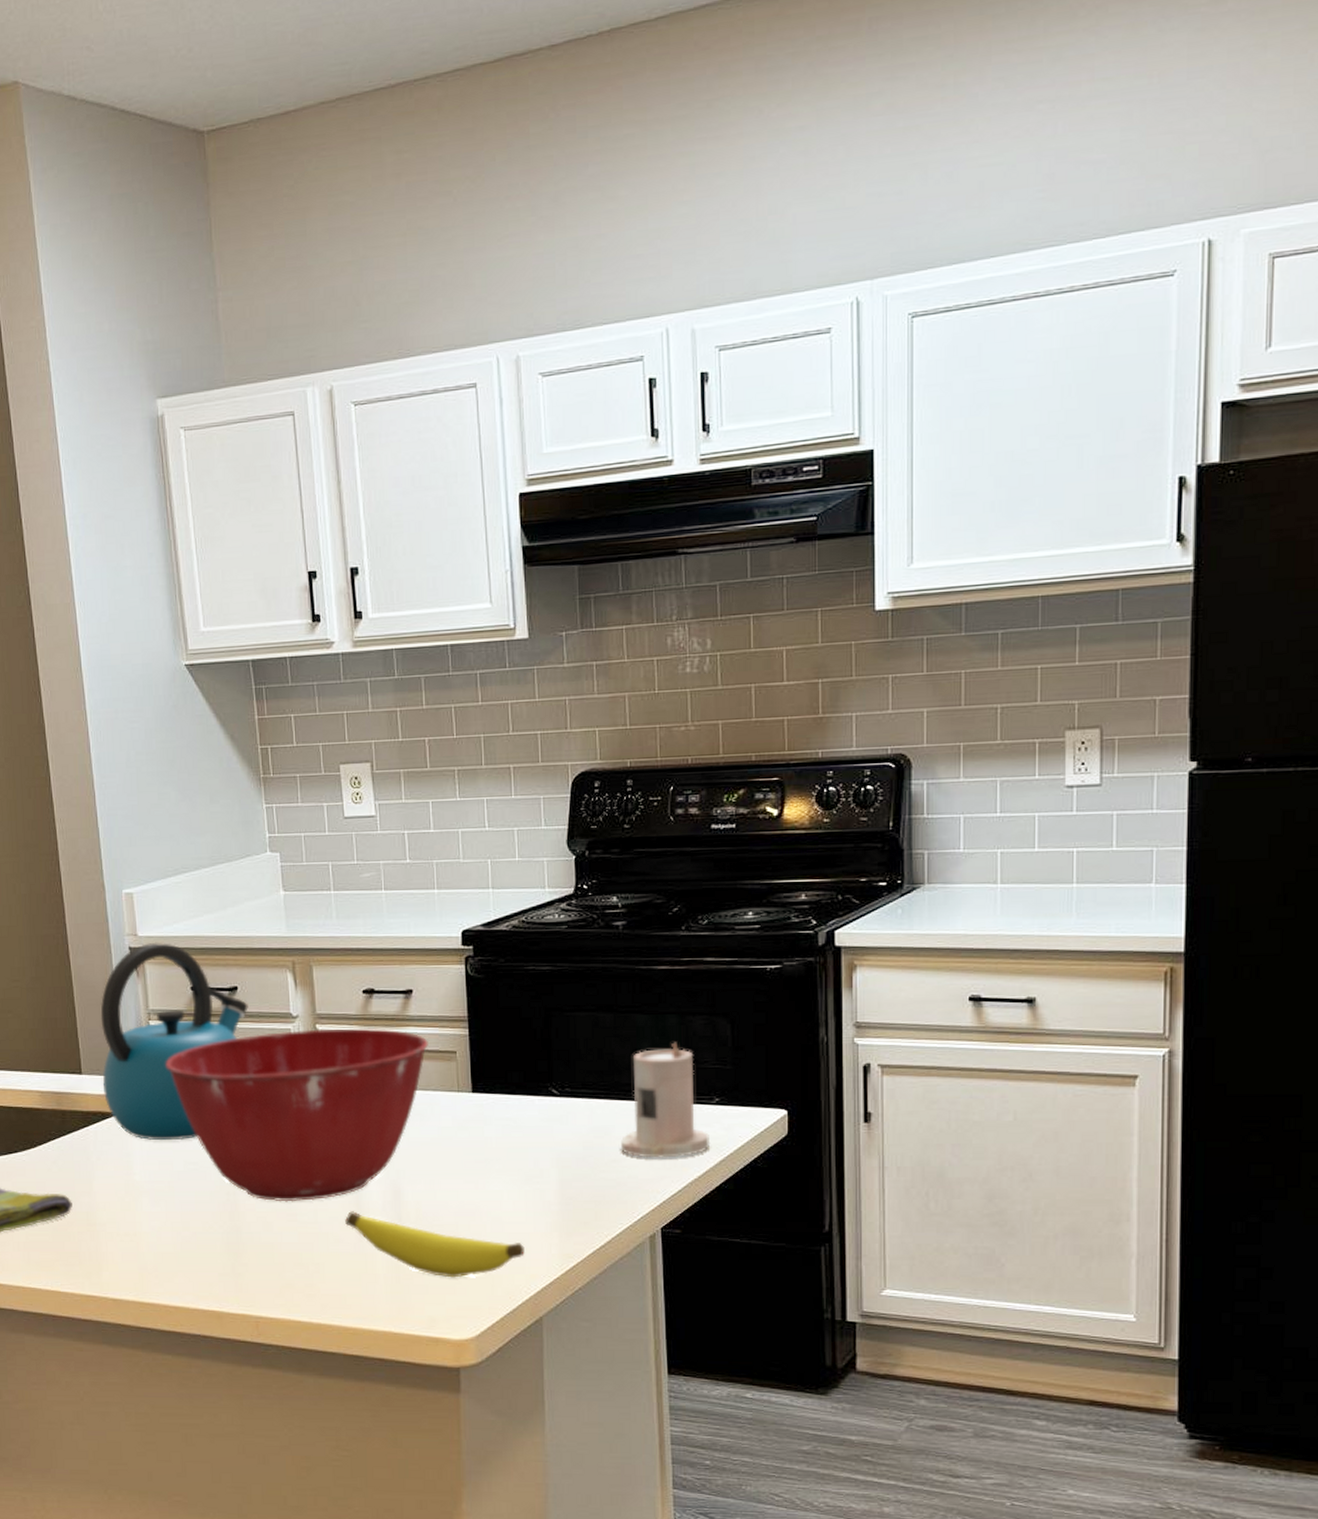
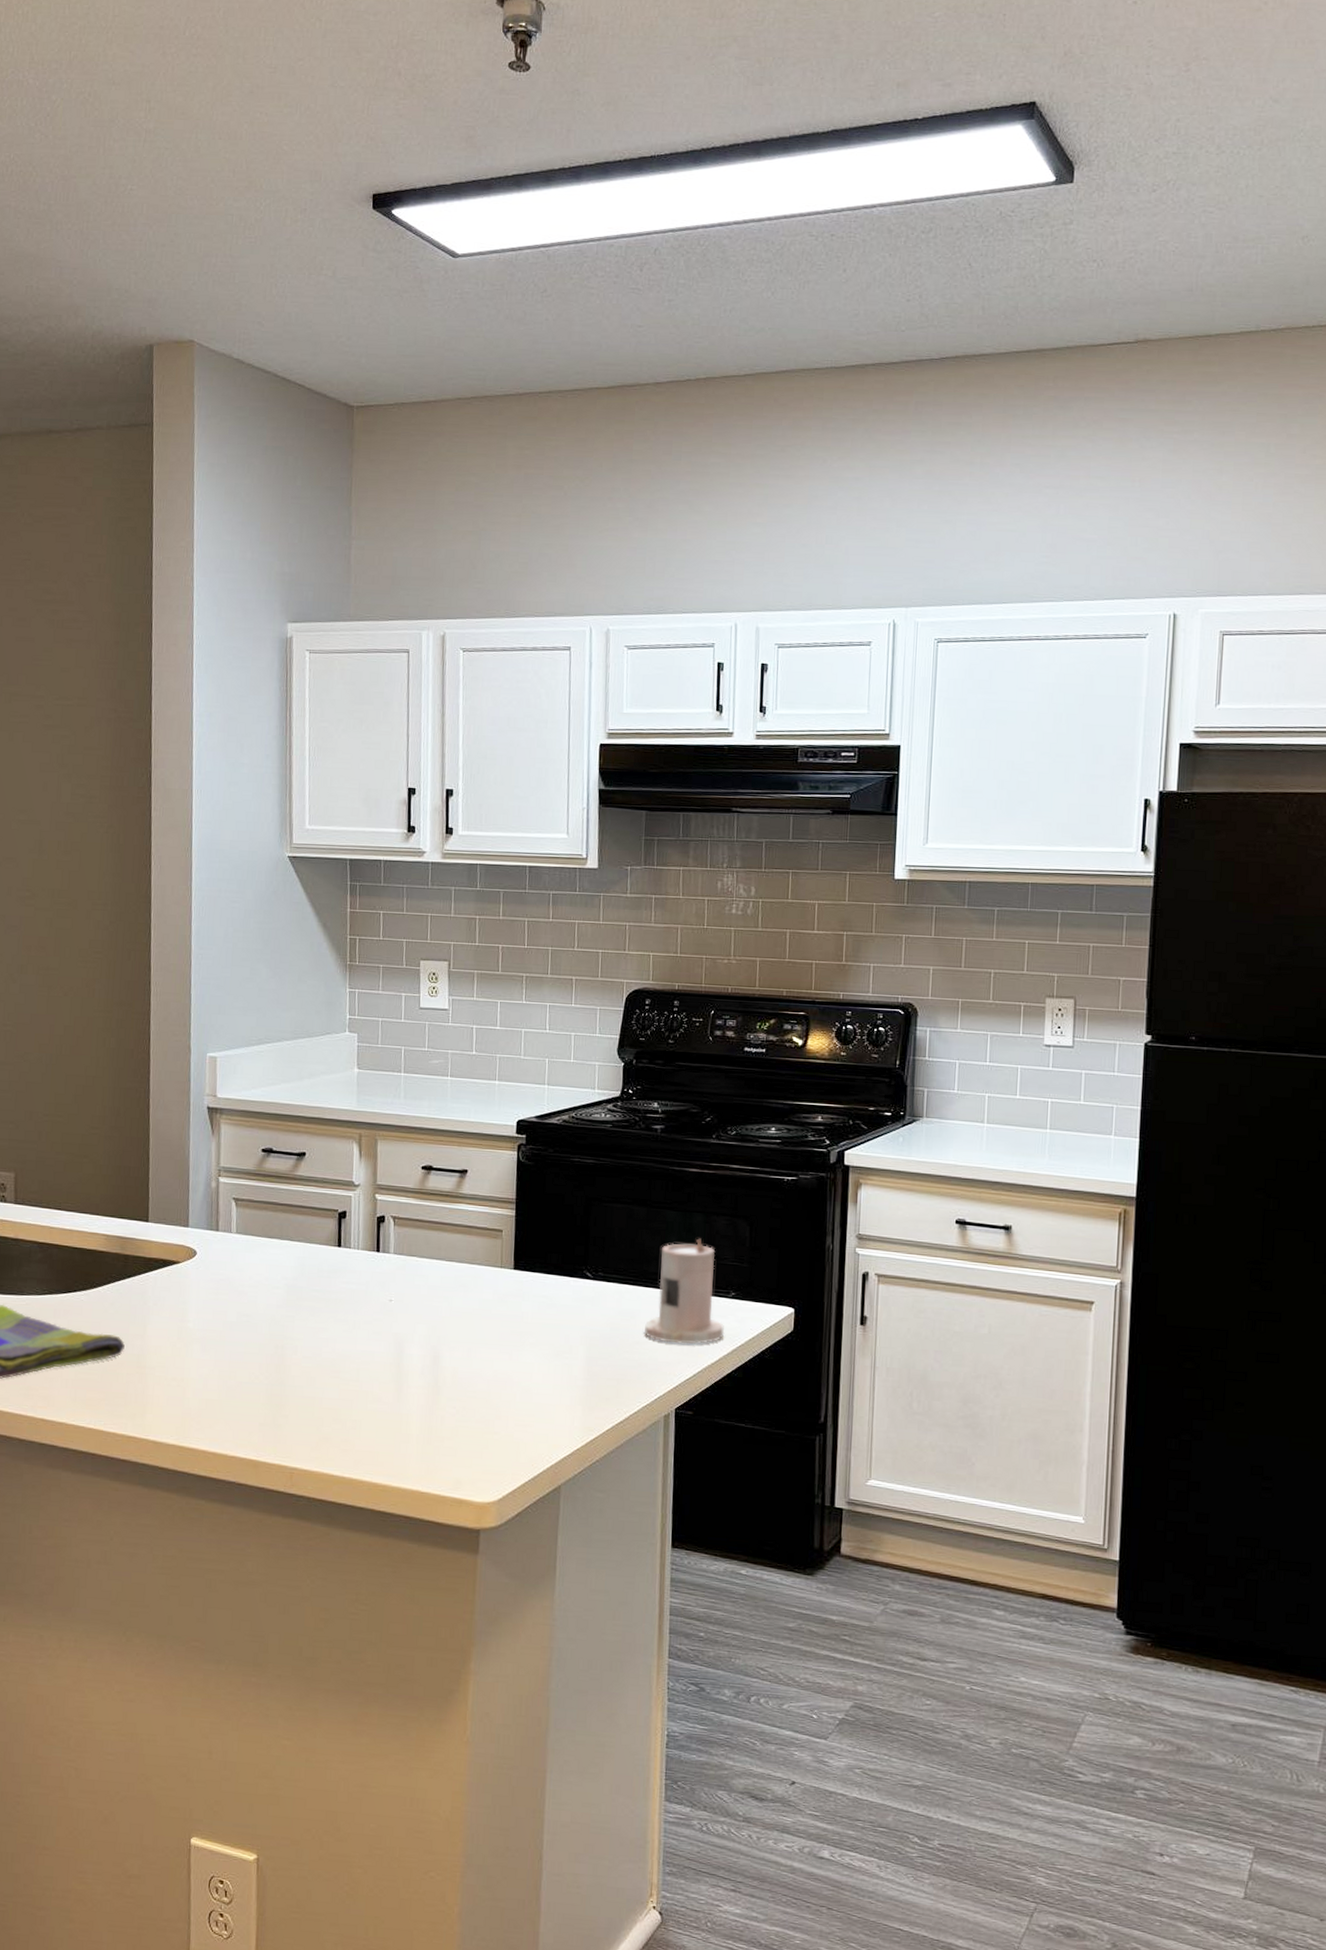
kettle: present [100,942,248,1141] -> none [167,1104,314,1292]
mixing bowl: present [165,1028,428,1202] -> none [230,1198,478,1360]
banana: present [345,1211,525,1278] -> none [385,1372,550,1443]

